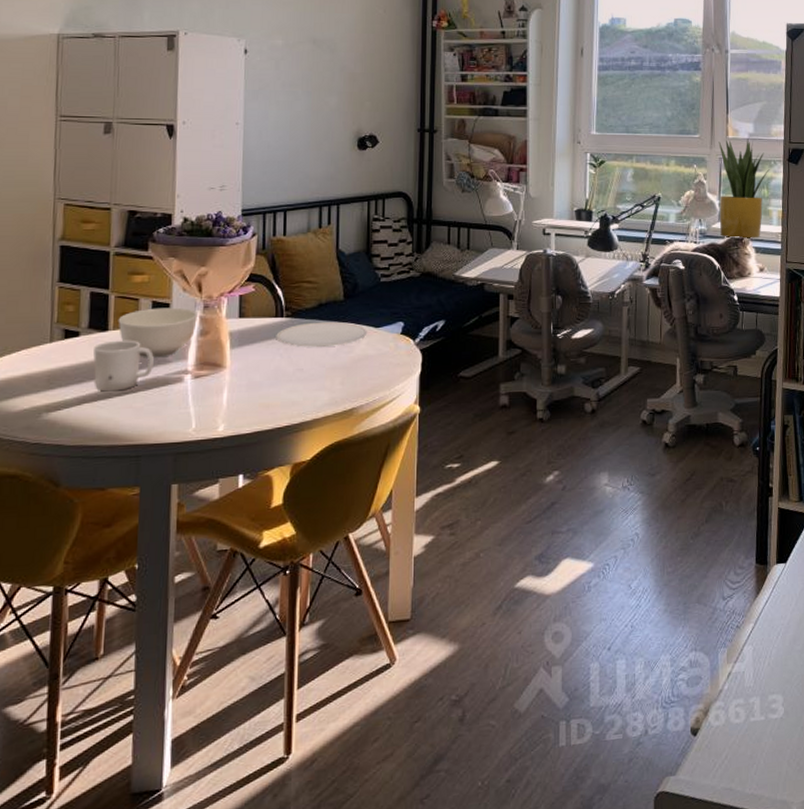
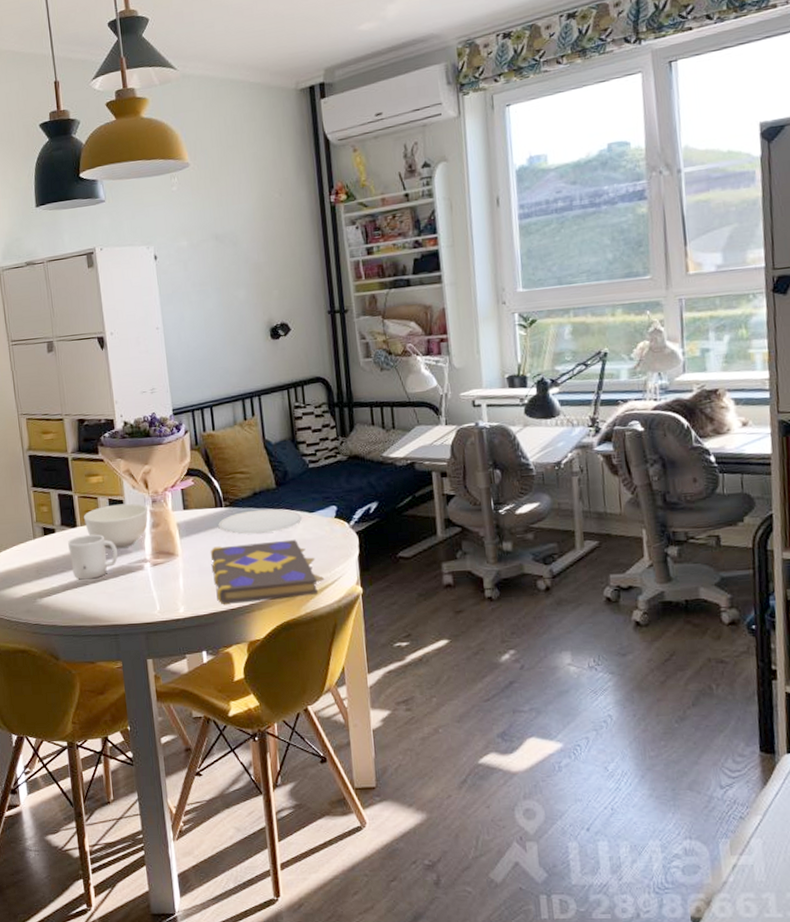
book: none [262,354,382,422] -> present [210,539,324,604]
planter: present [718,138,770,239] -> none [676,271,748,391]

